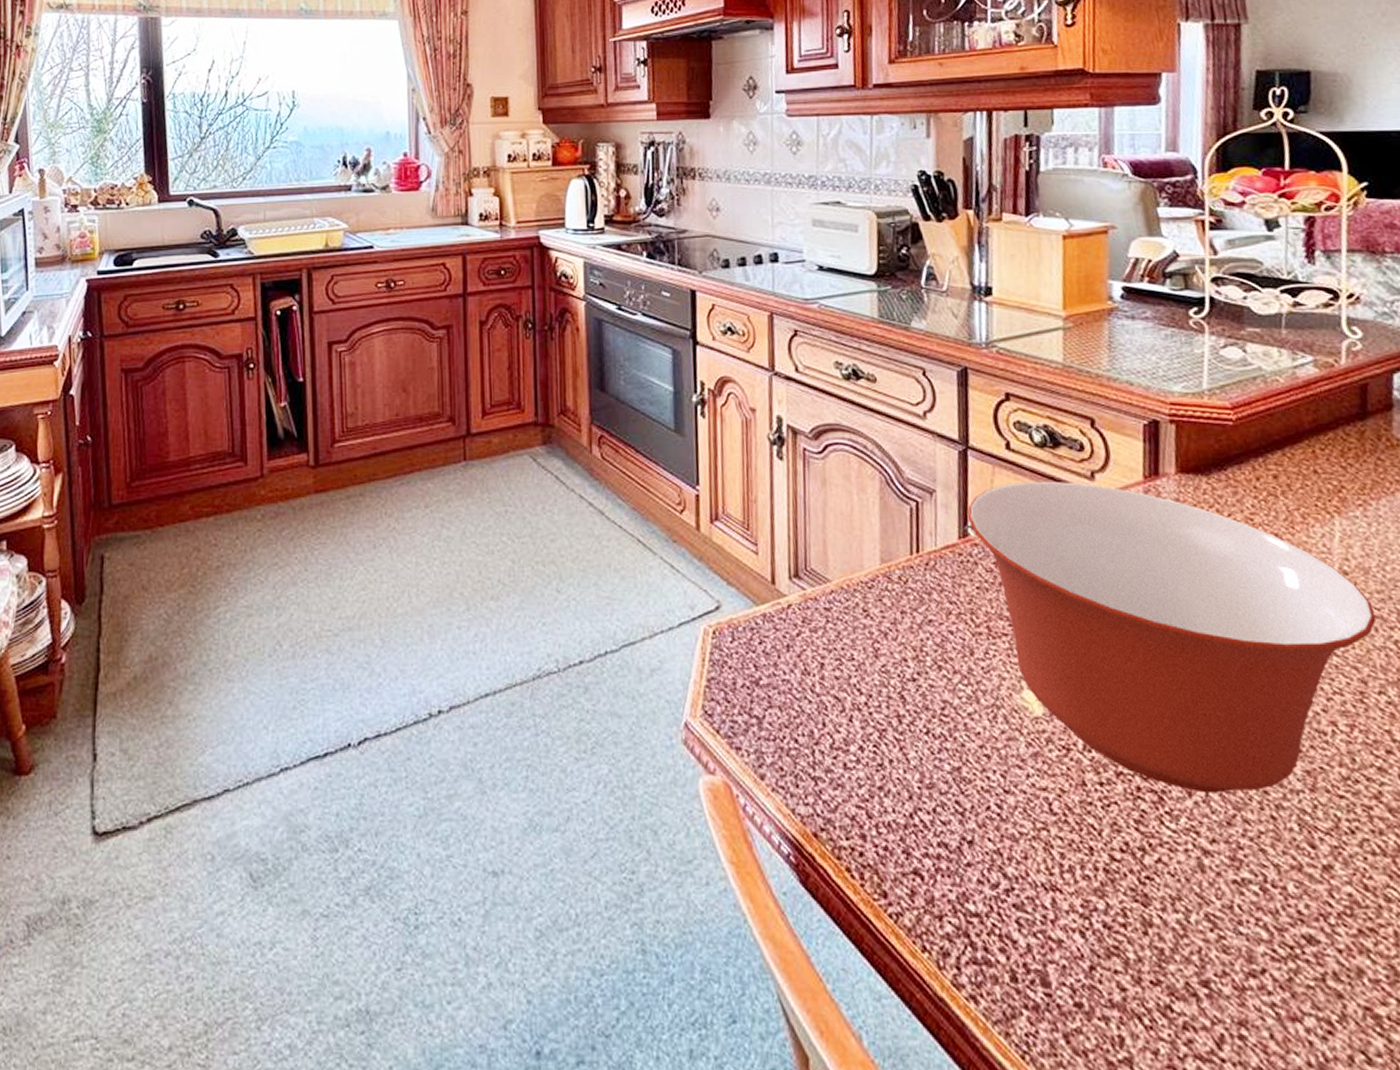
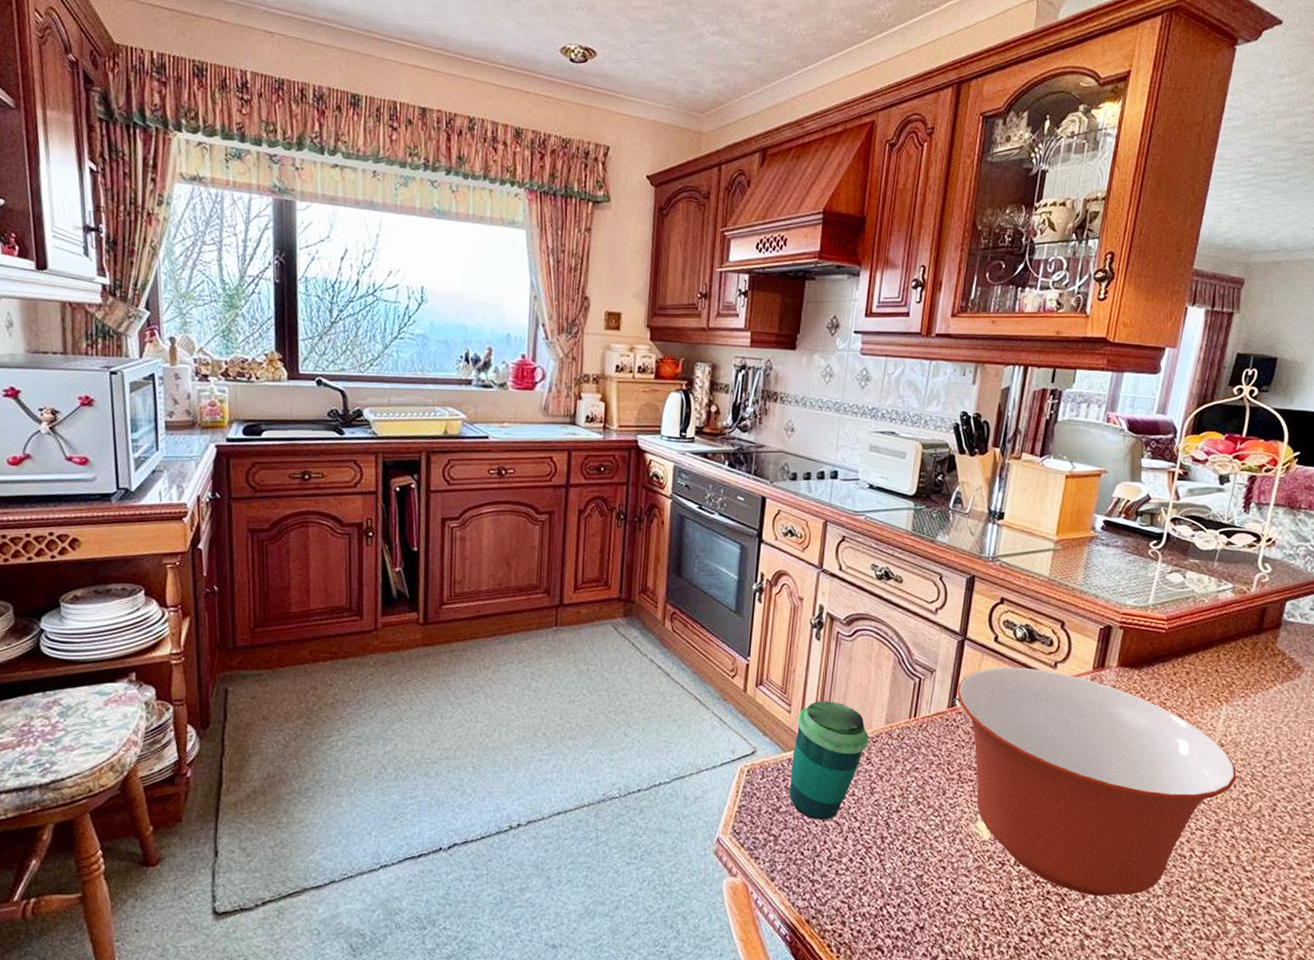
cup: none [767,537,862,695] -> present [789,701,869,820]

